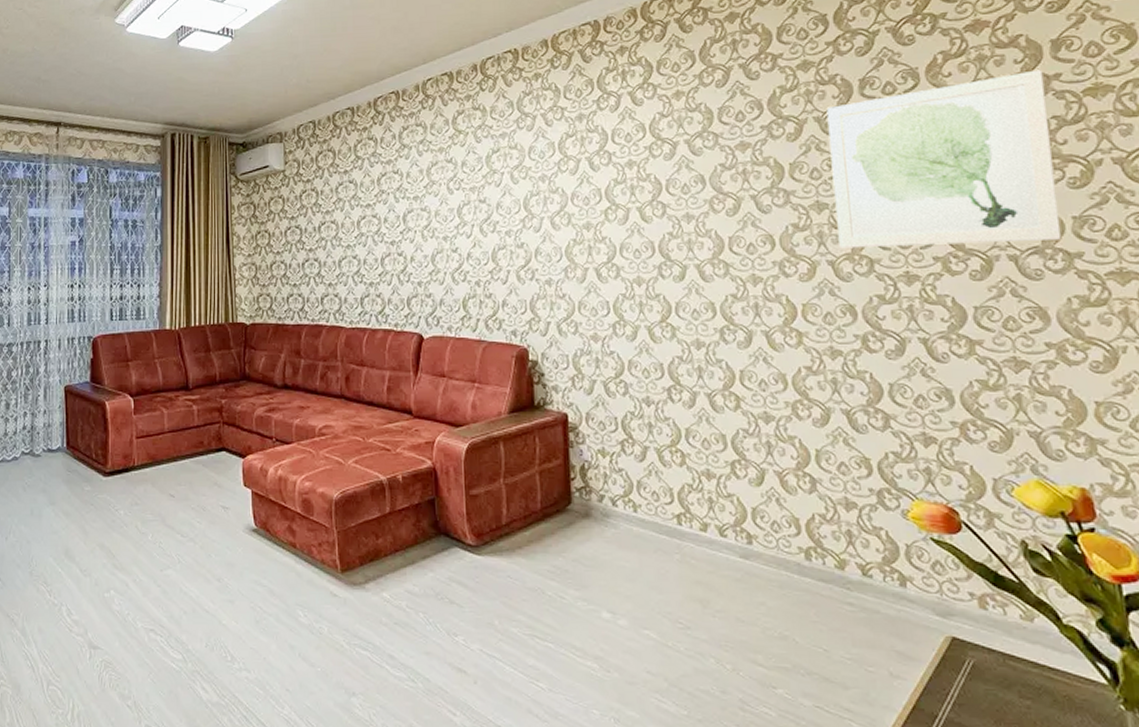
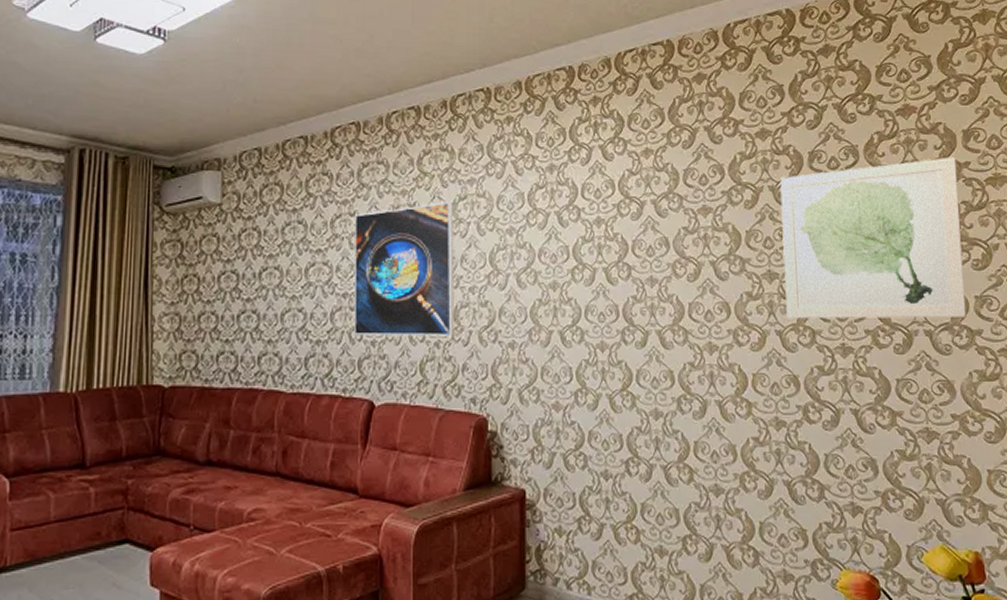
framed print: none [397,156,493,278] -> present [353,202,454,336]

